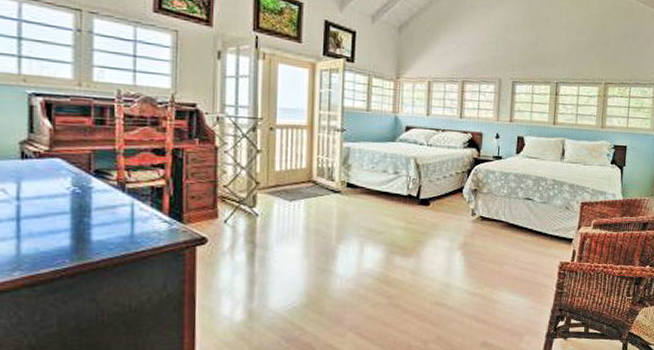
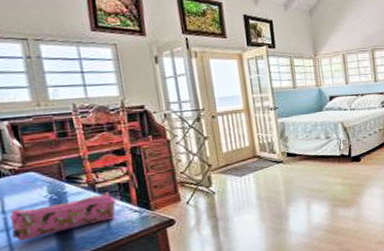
pencil case: none [21,194,146,235] -> present [9,192,117,242]

